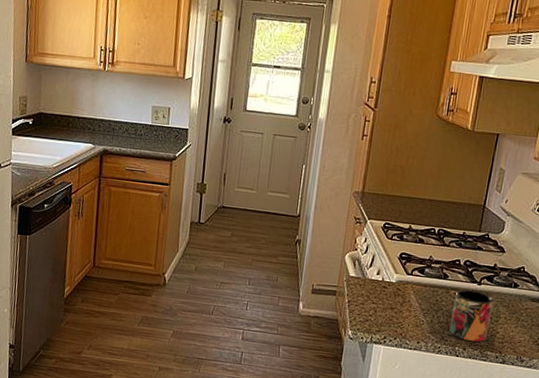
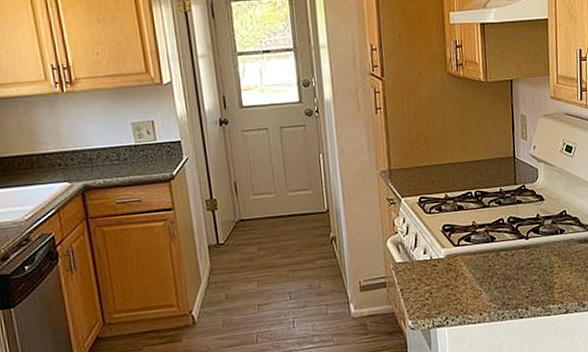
mug: present [449,289,494,343] -> none [506,246,546,300]

